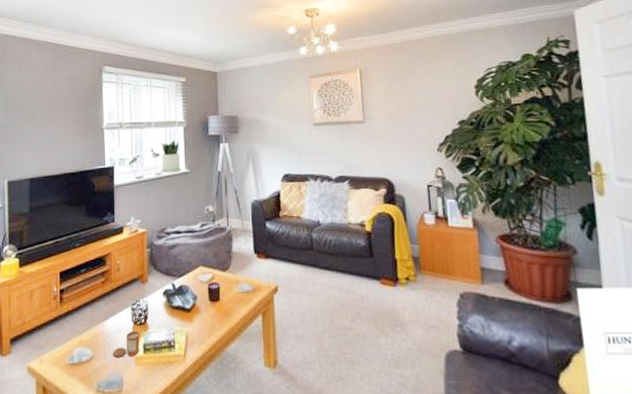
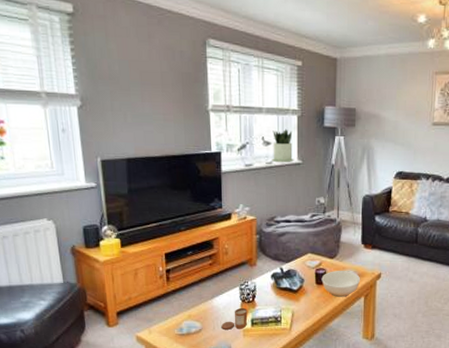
bowl: none [215,285,257,316] -> present [321,271,361,297]

